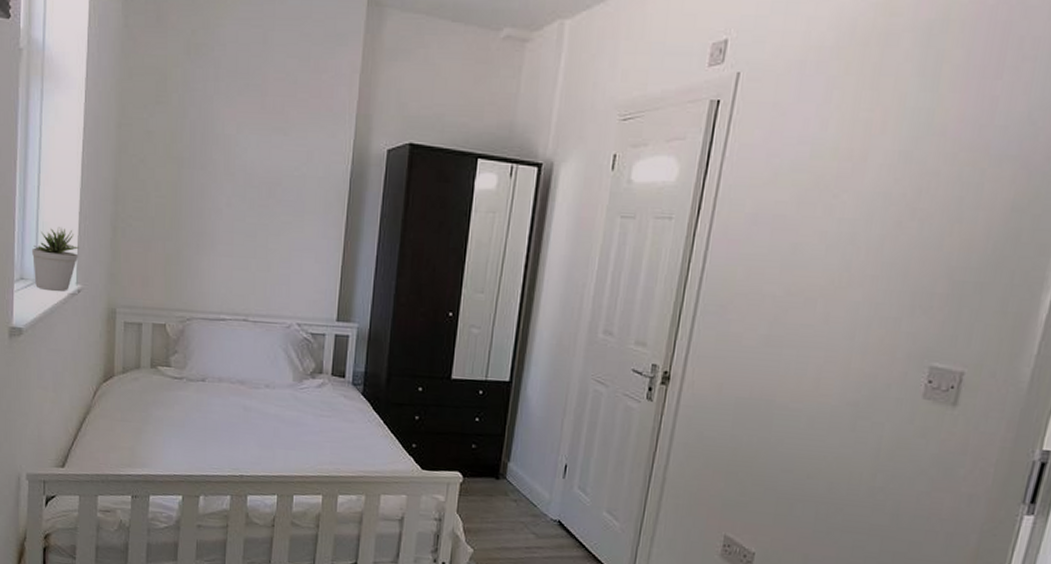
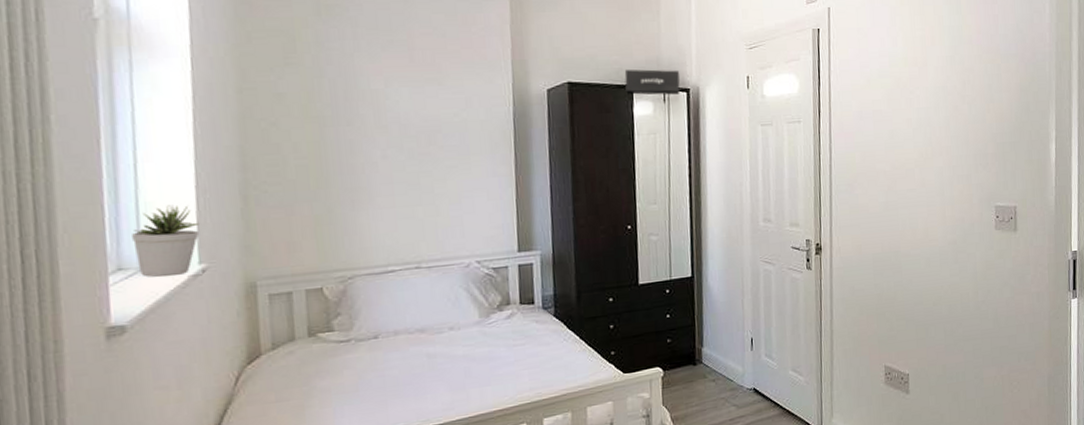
box: none [469,135,533,171] -> present [624,69,680,96]

